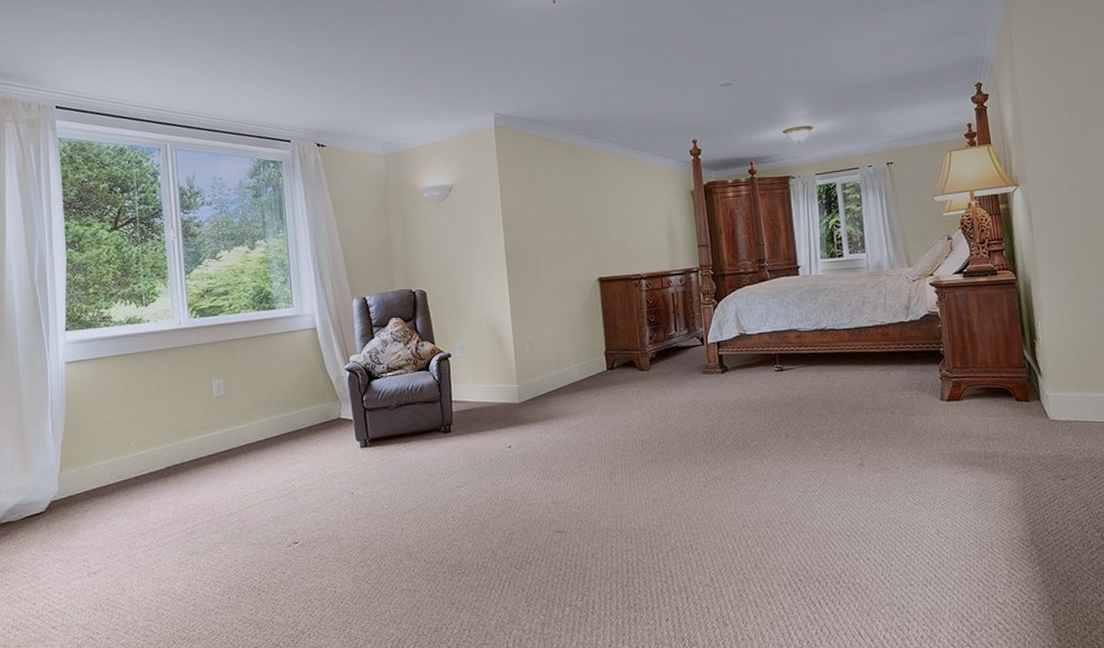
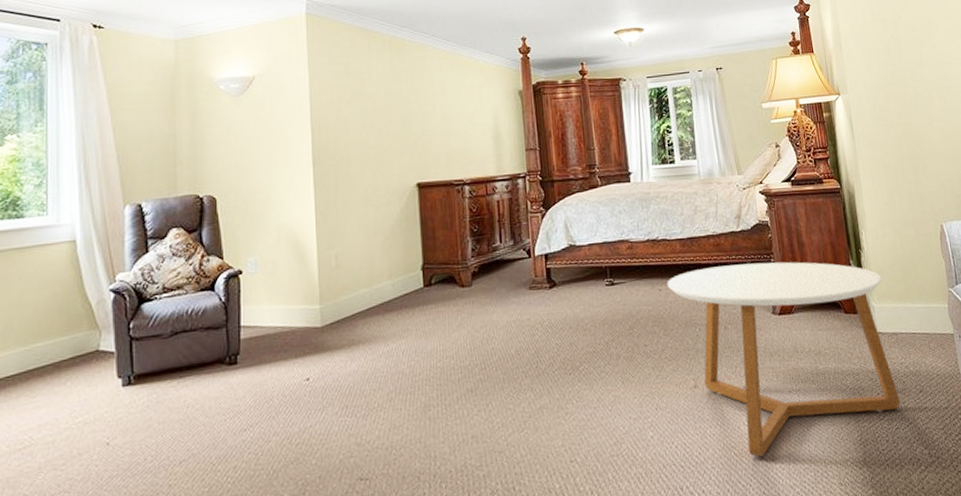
coffee table: none [834,351,1072,531] -> present [667,261,900,457]

